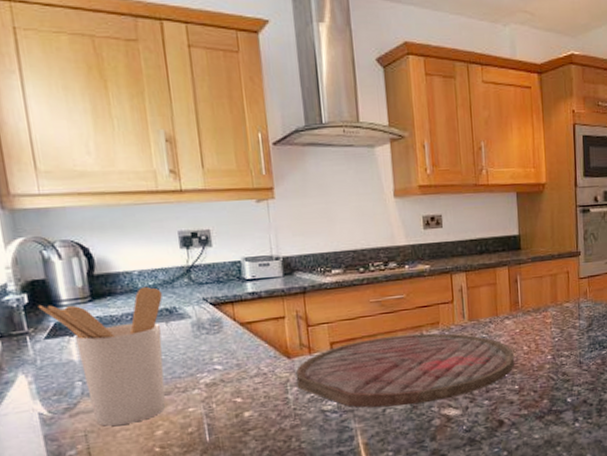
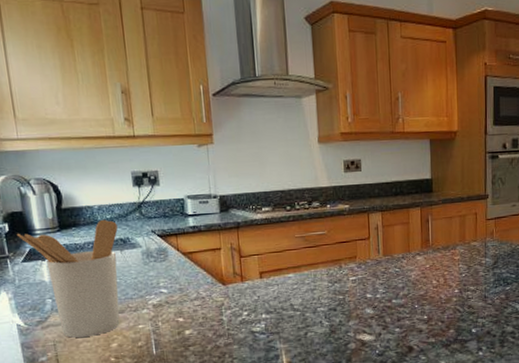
cutting board: present [295,333,514,408] -> none [229,266,424,331]

